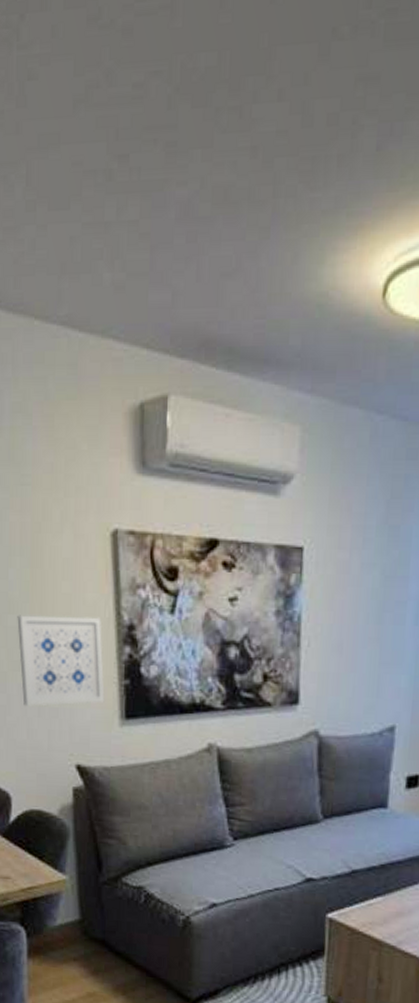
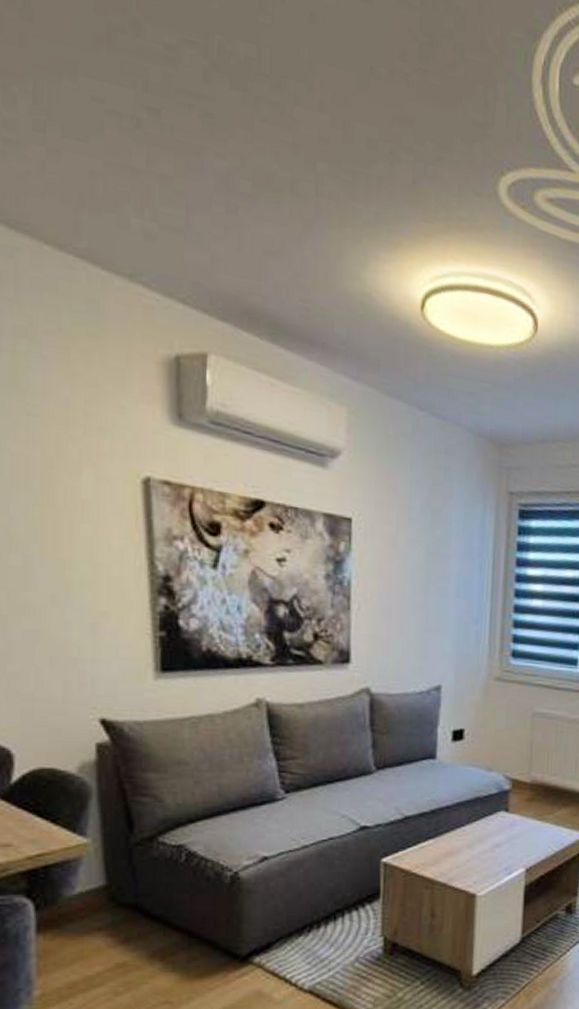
wall art: present [17,615,105,707] -> none [21,554,136,656]

